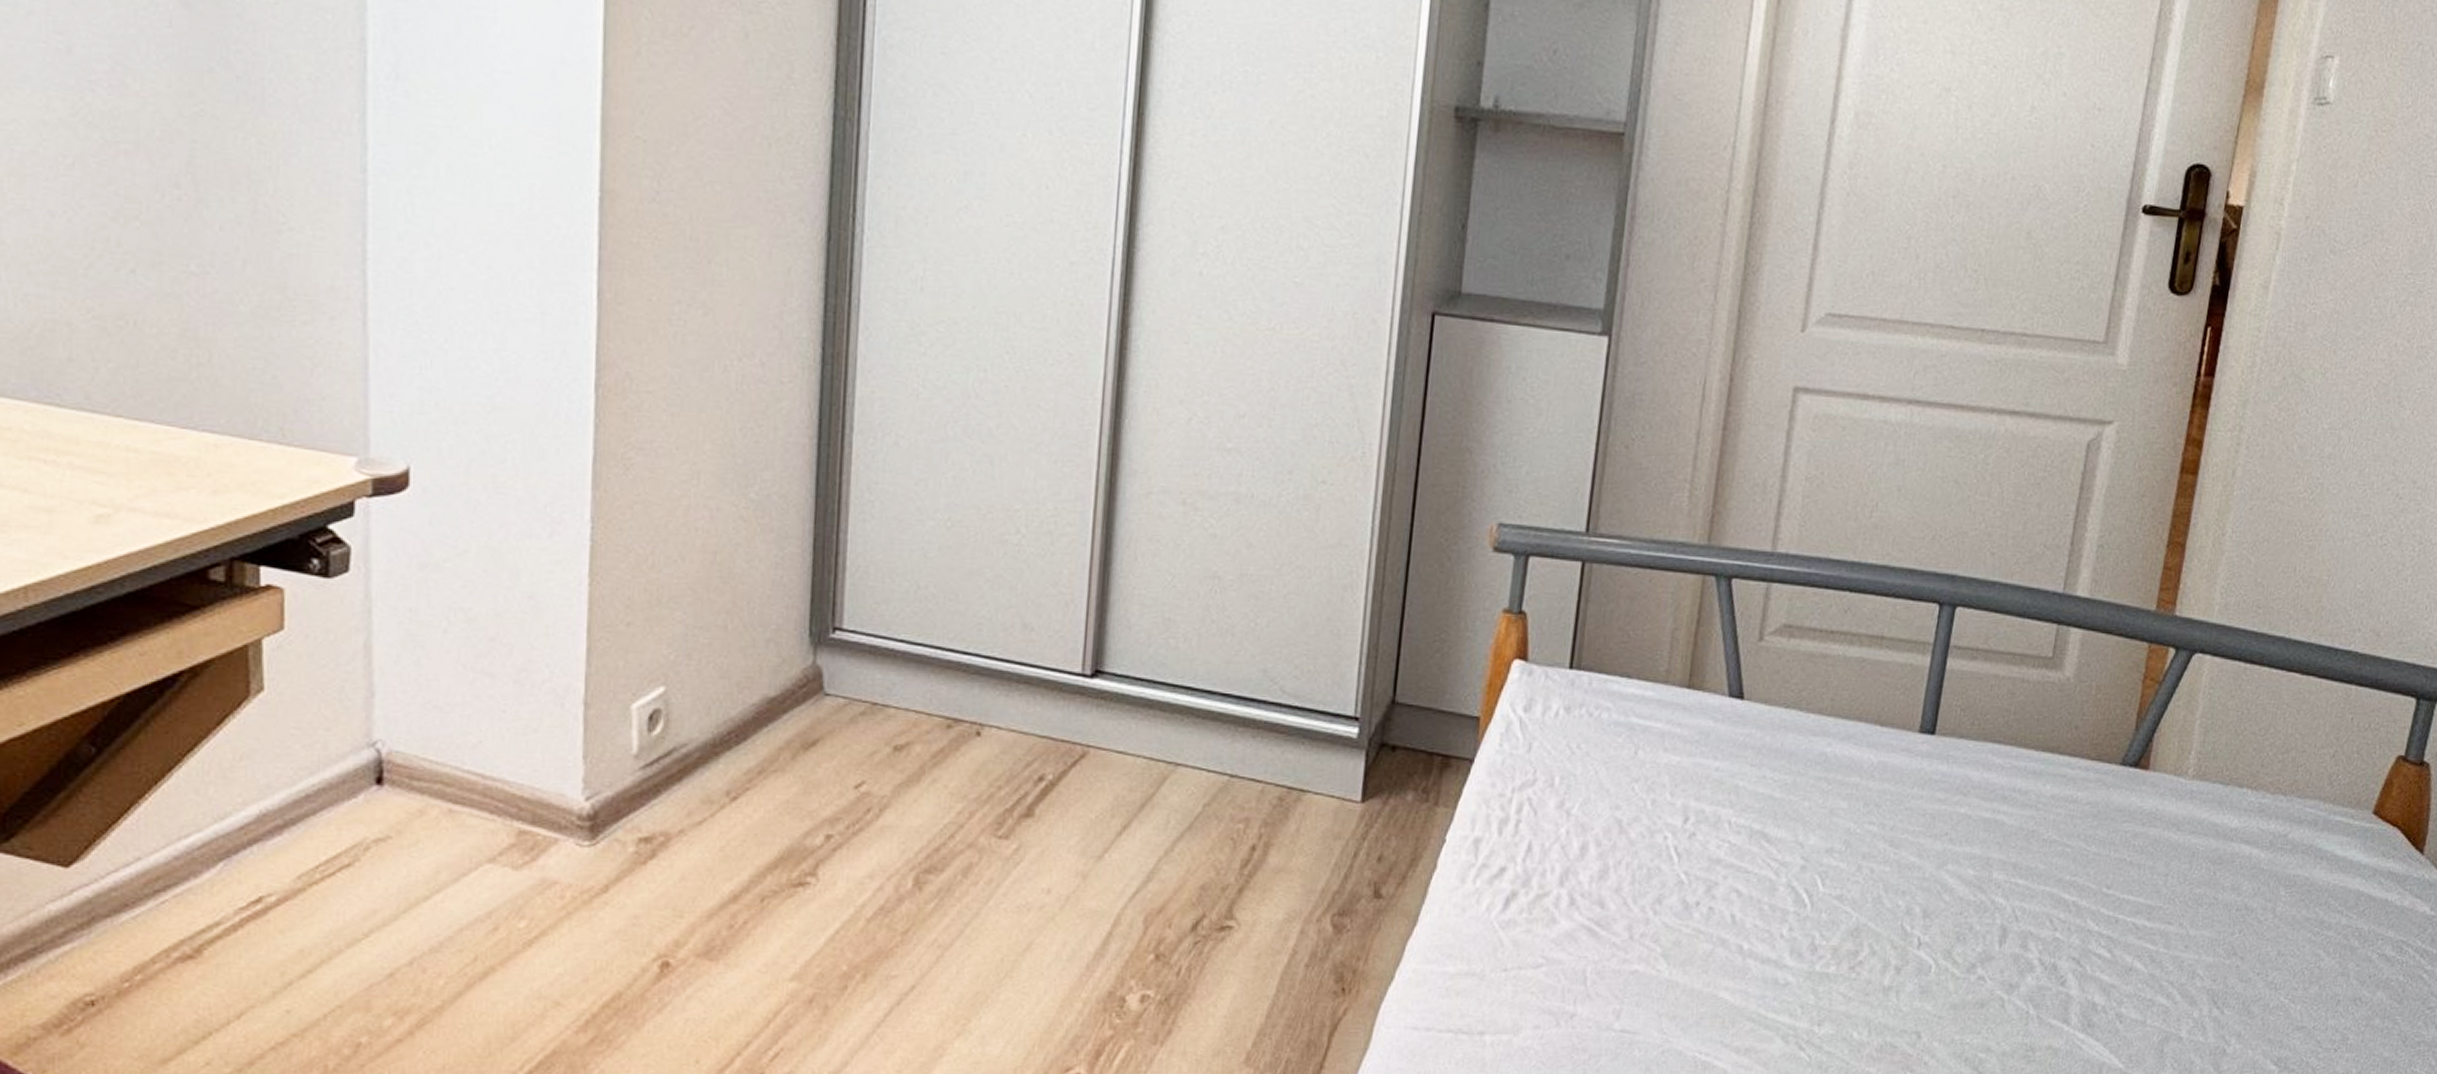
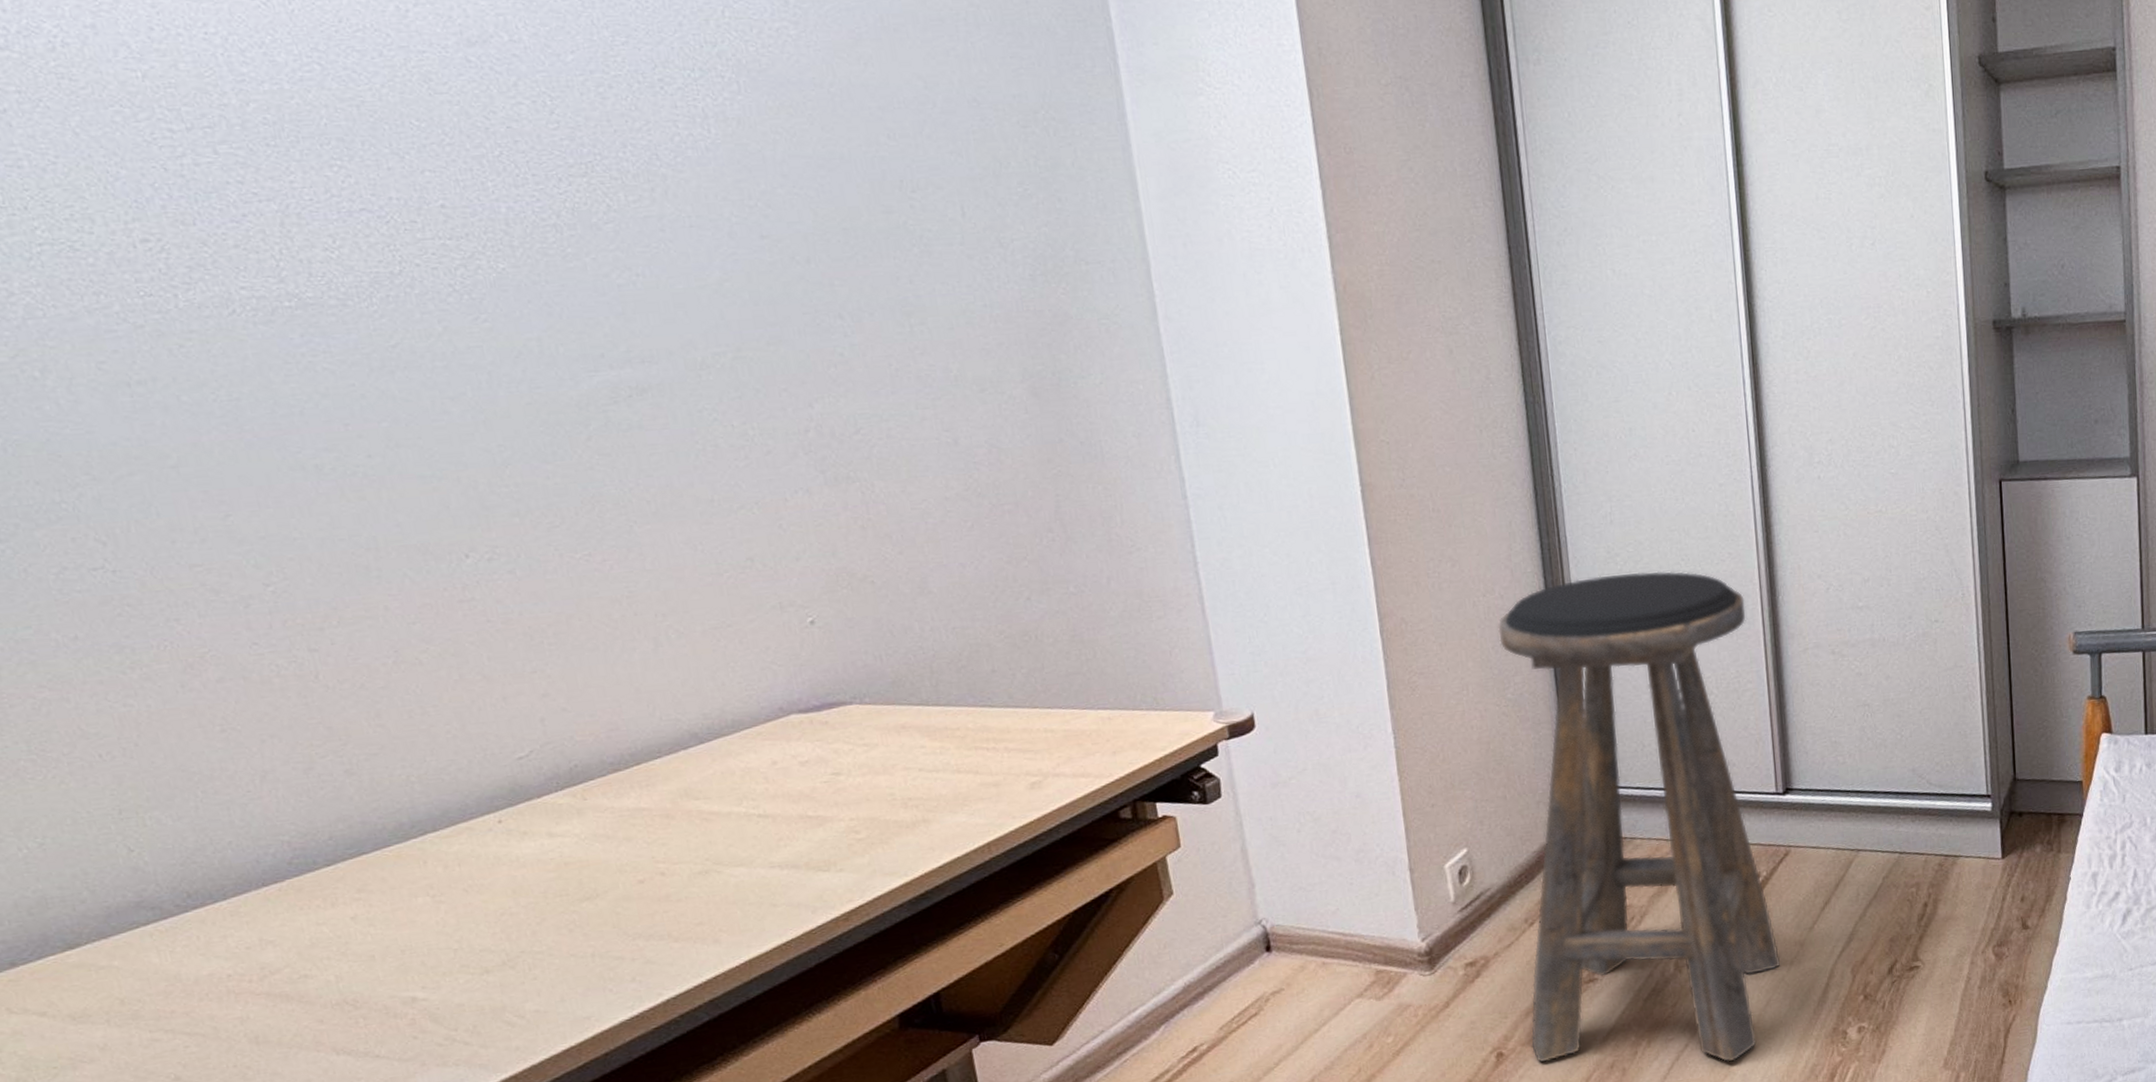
stool: none [709,357,1080,1017] -> present [1497,571,1780,1063]

